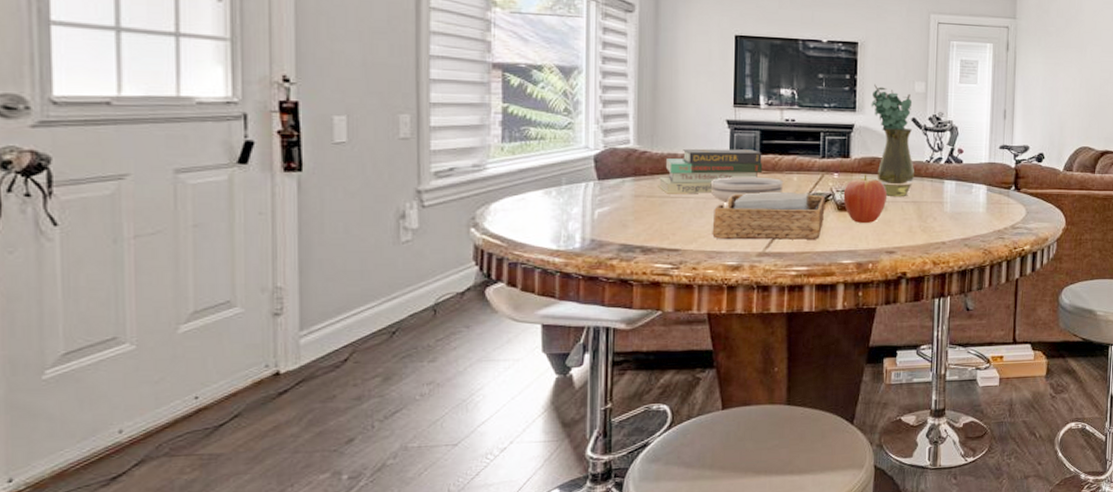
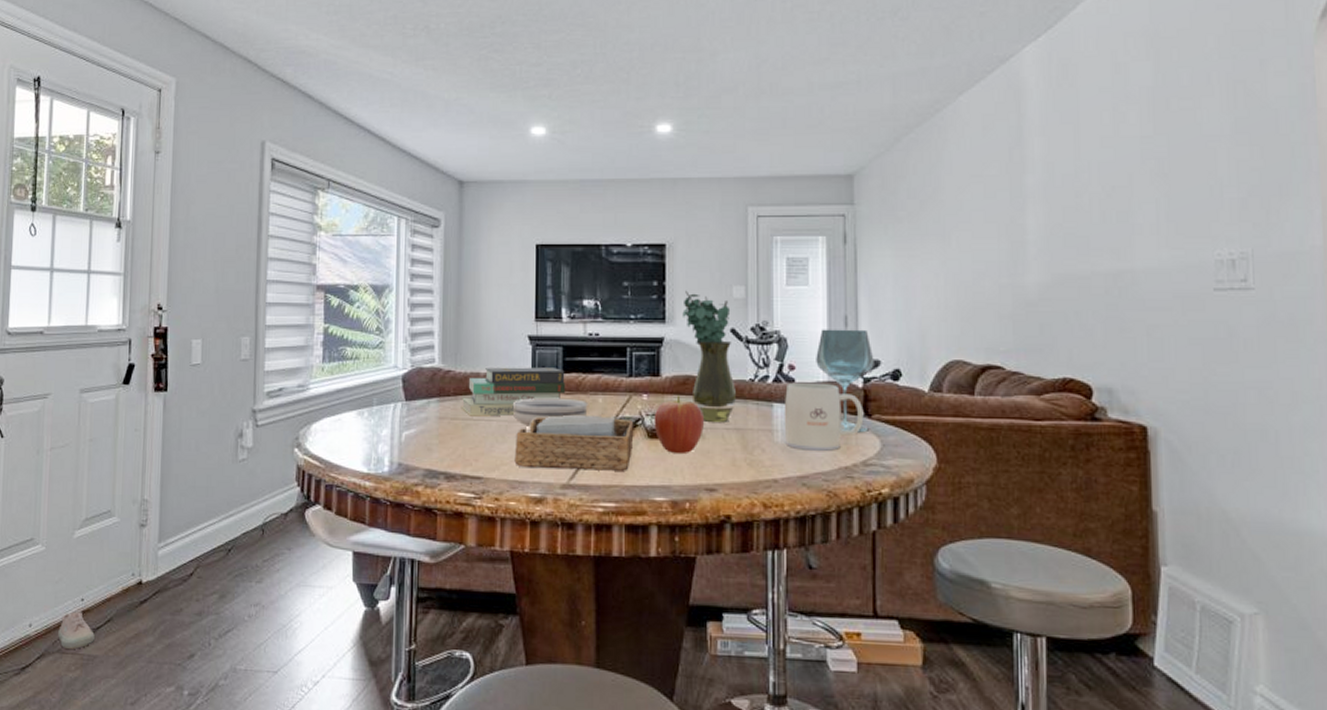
shoe: none [163,410,217,451] -> present [58,611,95,649]
mug: none [952,163,1015,219] -> present [784,382,864,452]
wine glass: none [980,120,1025,203] -> present [816,329,874,433]

